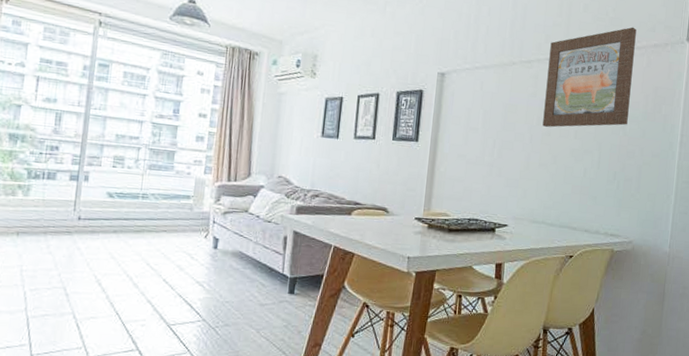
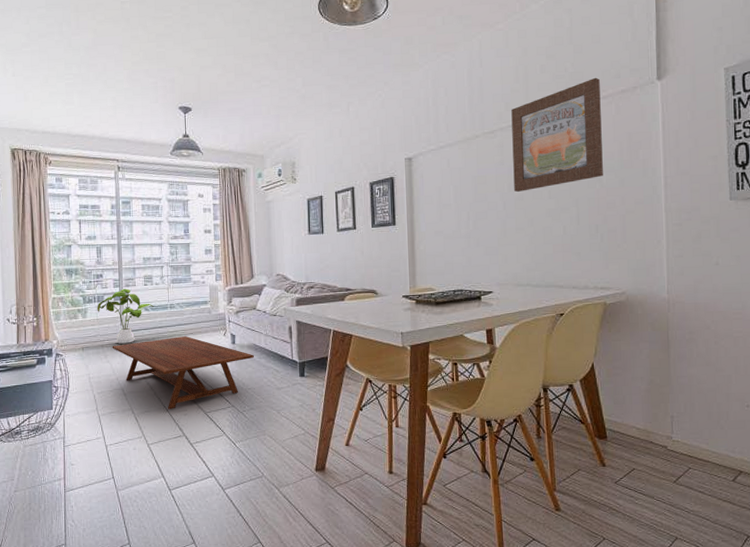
house plant: none [44,167,121,234] -> present [97,288,154,344]
coffee table: none [58,232,238,318] -> present [112,336,254,409]

